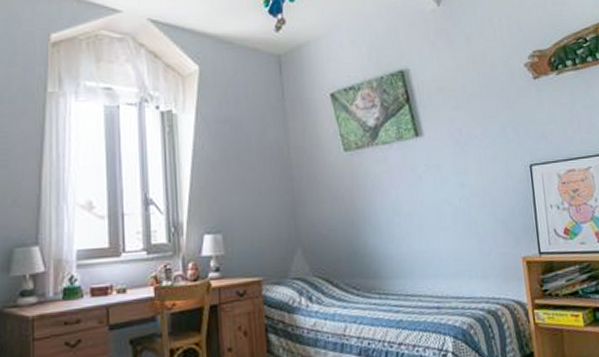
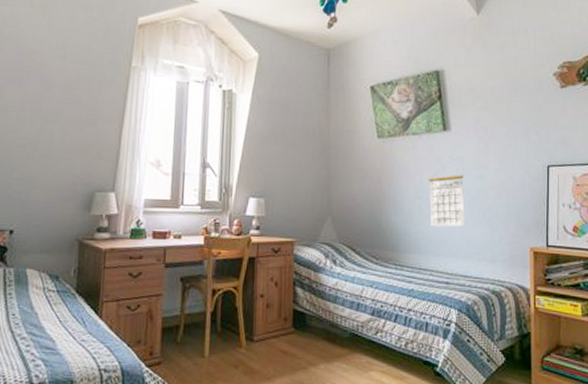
calendar: none [405,184,450,246] -> present [429,175,465,227]

